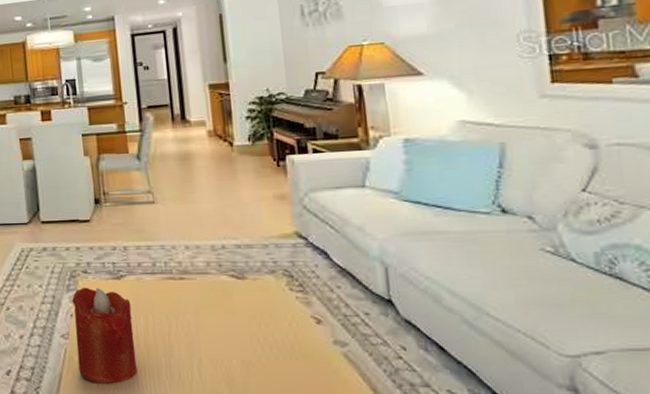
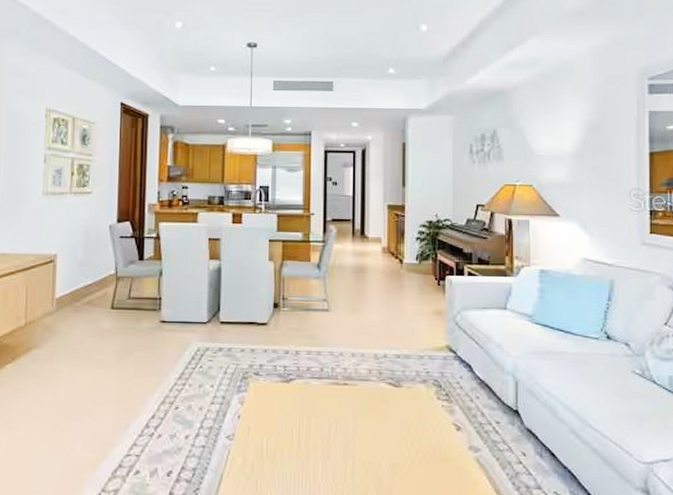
candle: present [72,287,138,385] -> none [240,389,296,487]

